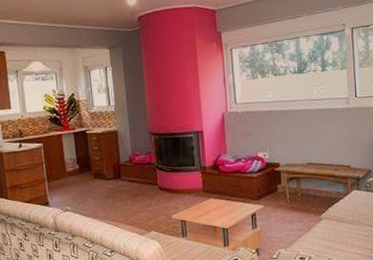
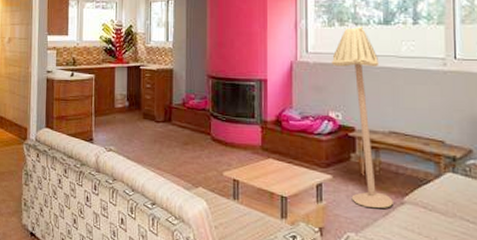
floor lamp: none [256,76,313,227] -> present [331,26,393,209]

